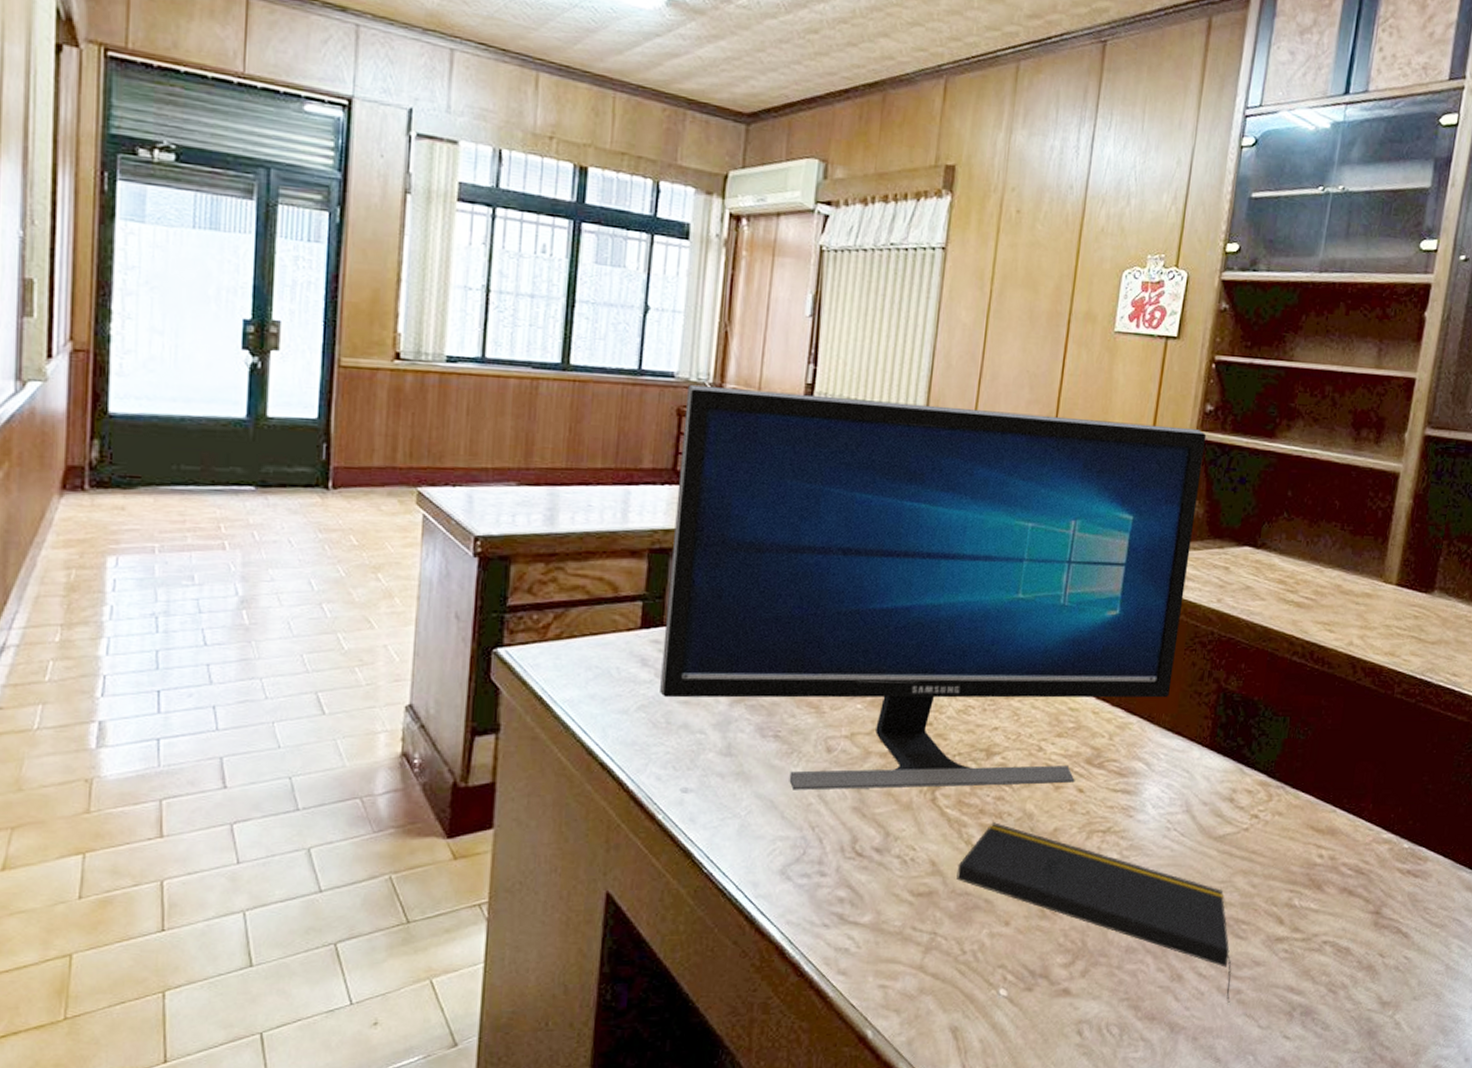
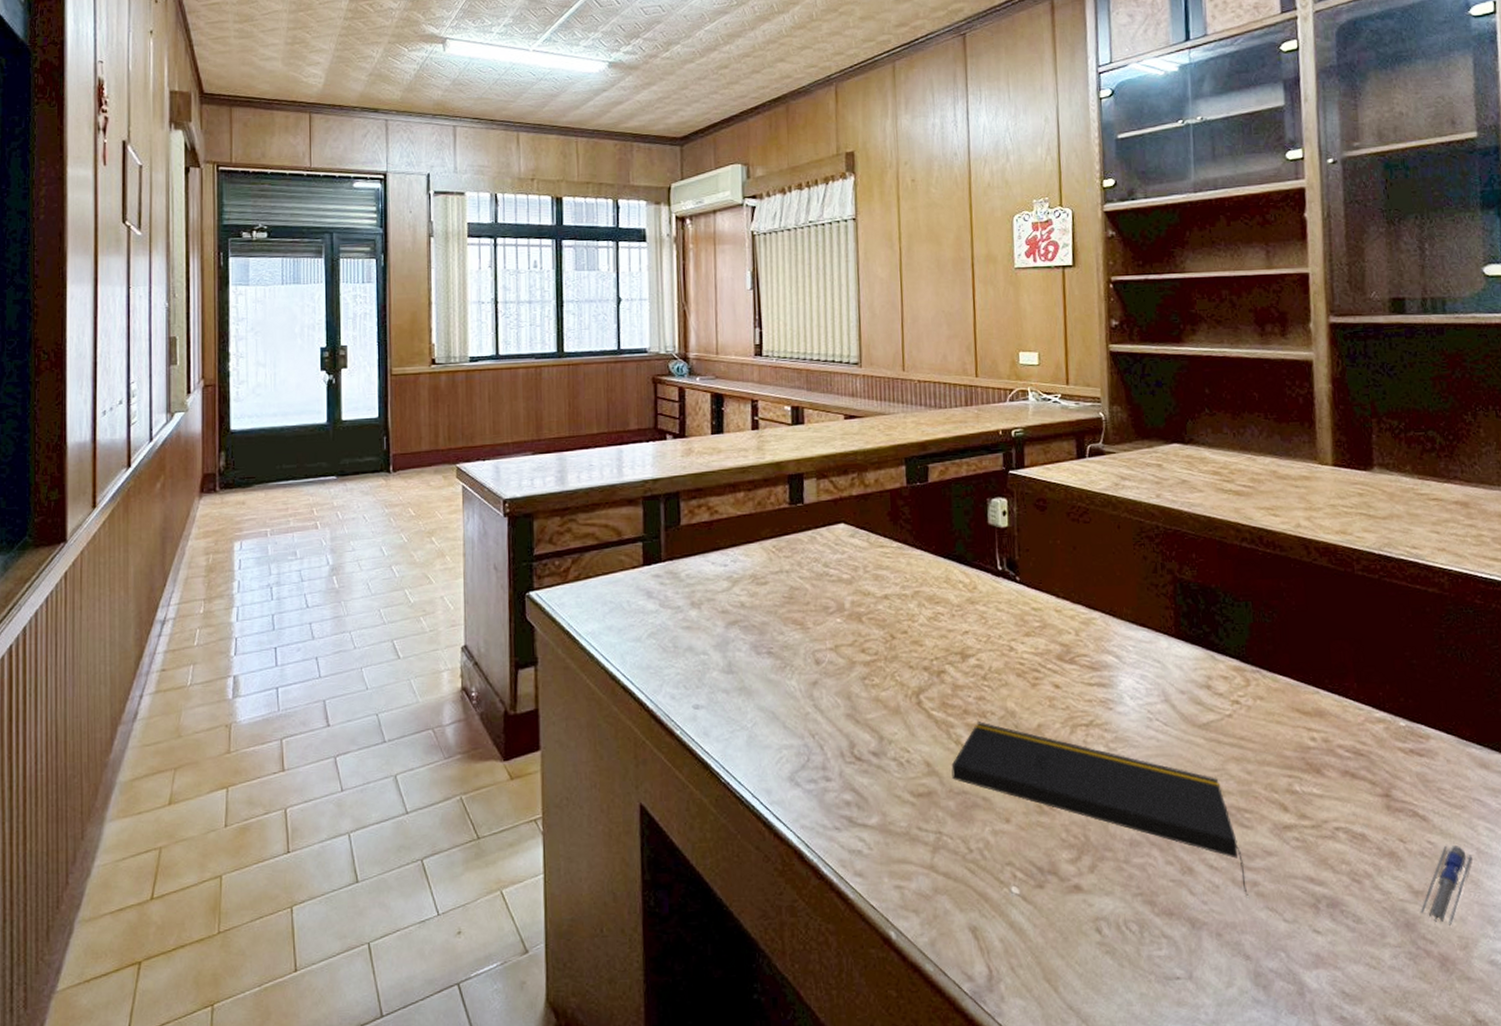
computer monitor: present [660,384,1207,791] -> none [658,343,1127,701]
pen: none [1383,961,1440,1034] -> present [1420,846,1472,926]

